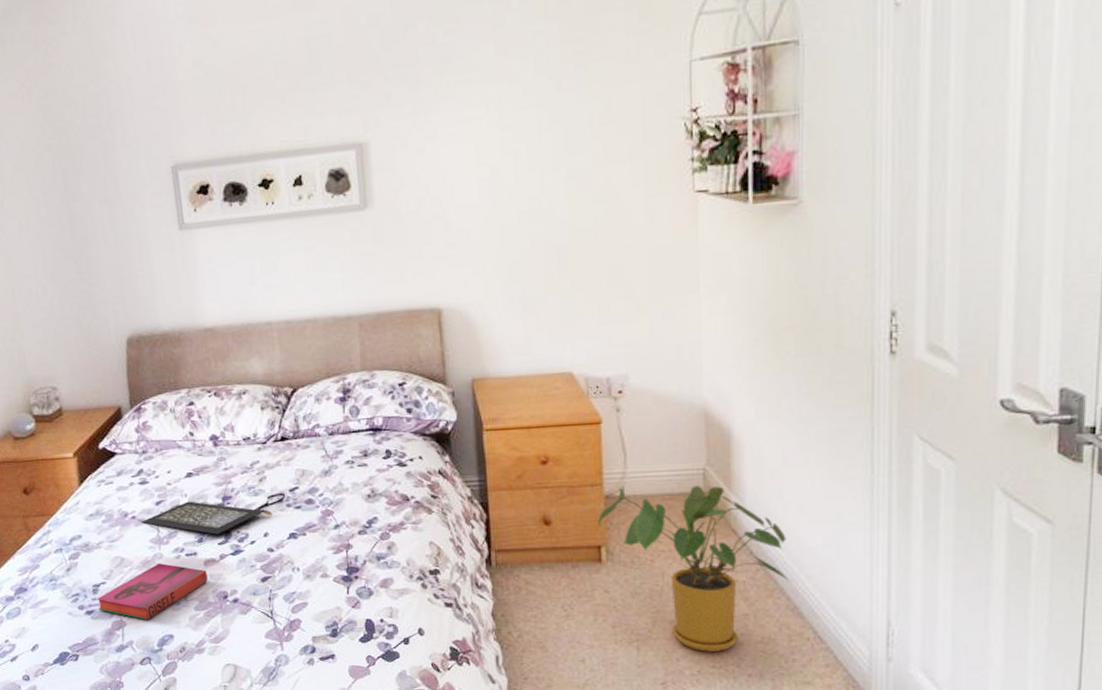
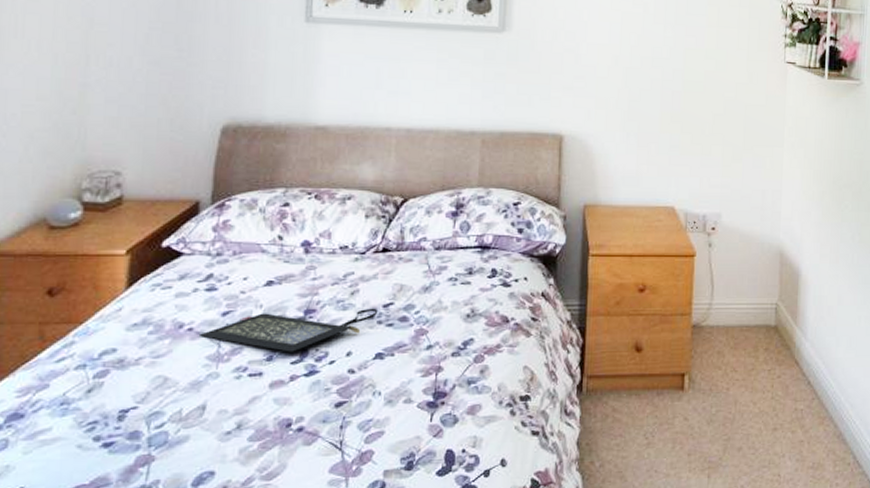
hardback book: present [97,563,208,621] -> none [120,385,271,454]
house plant: present [598,485,792,652] -> none [684,316,839,478]

